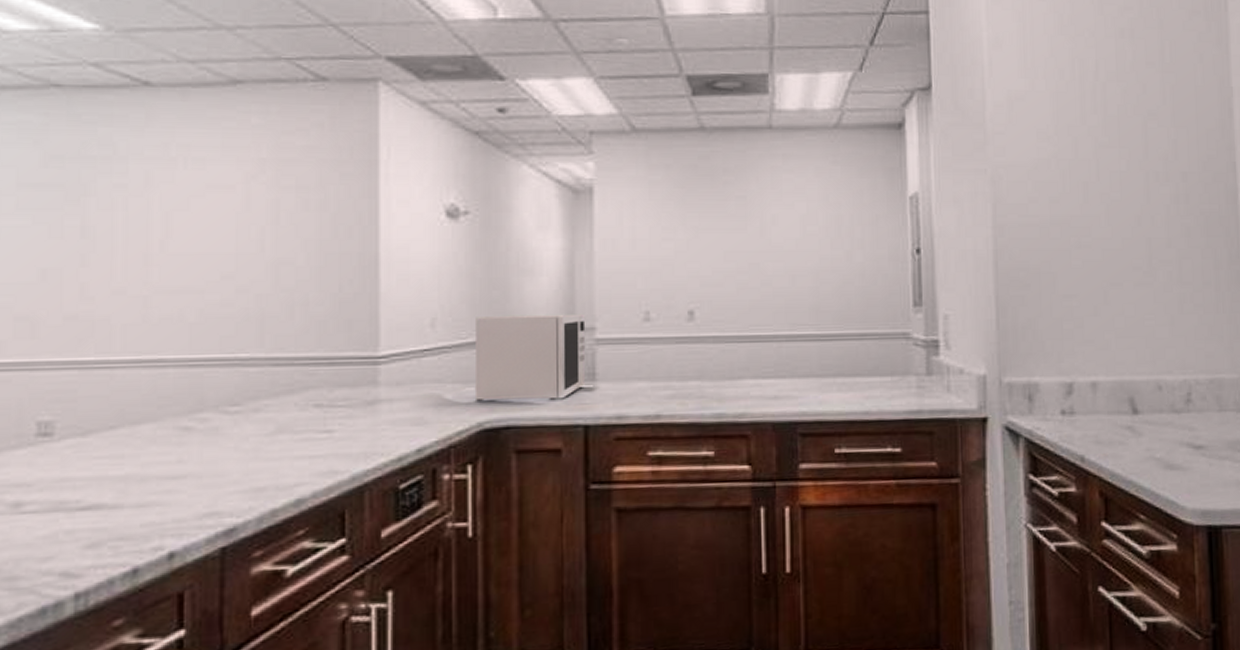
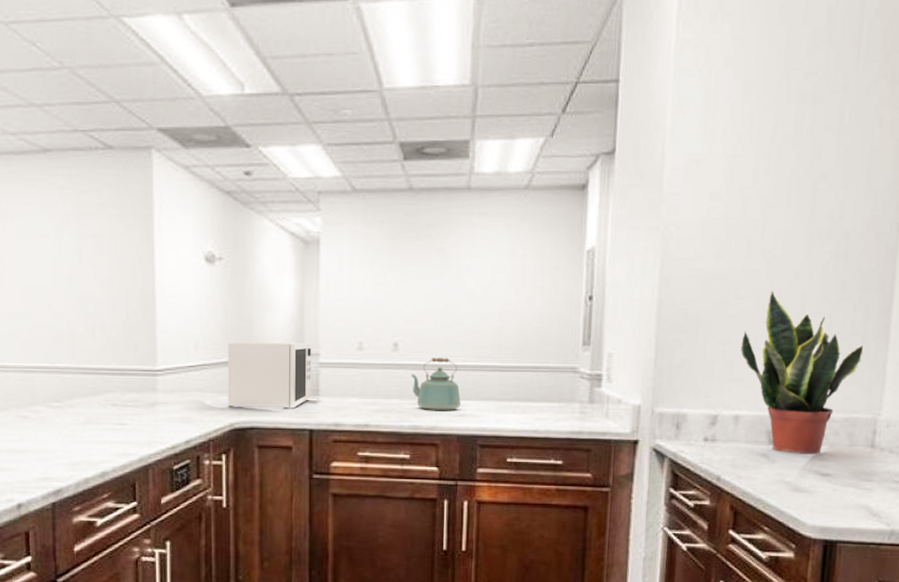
kettle: none [711,327,774,394] -> present [411,358,461,411]
potted plant: none [1089,237,1219,425] -> present [741,290,864,454]

